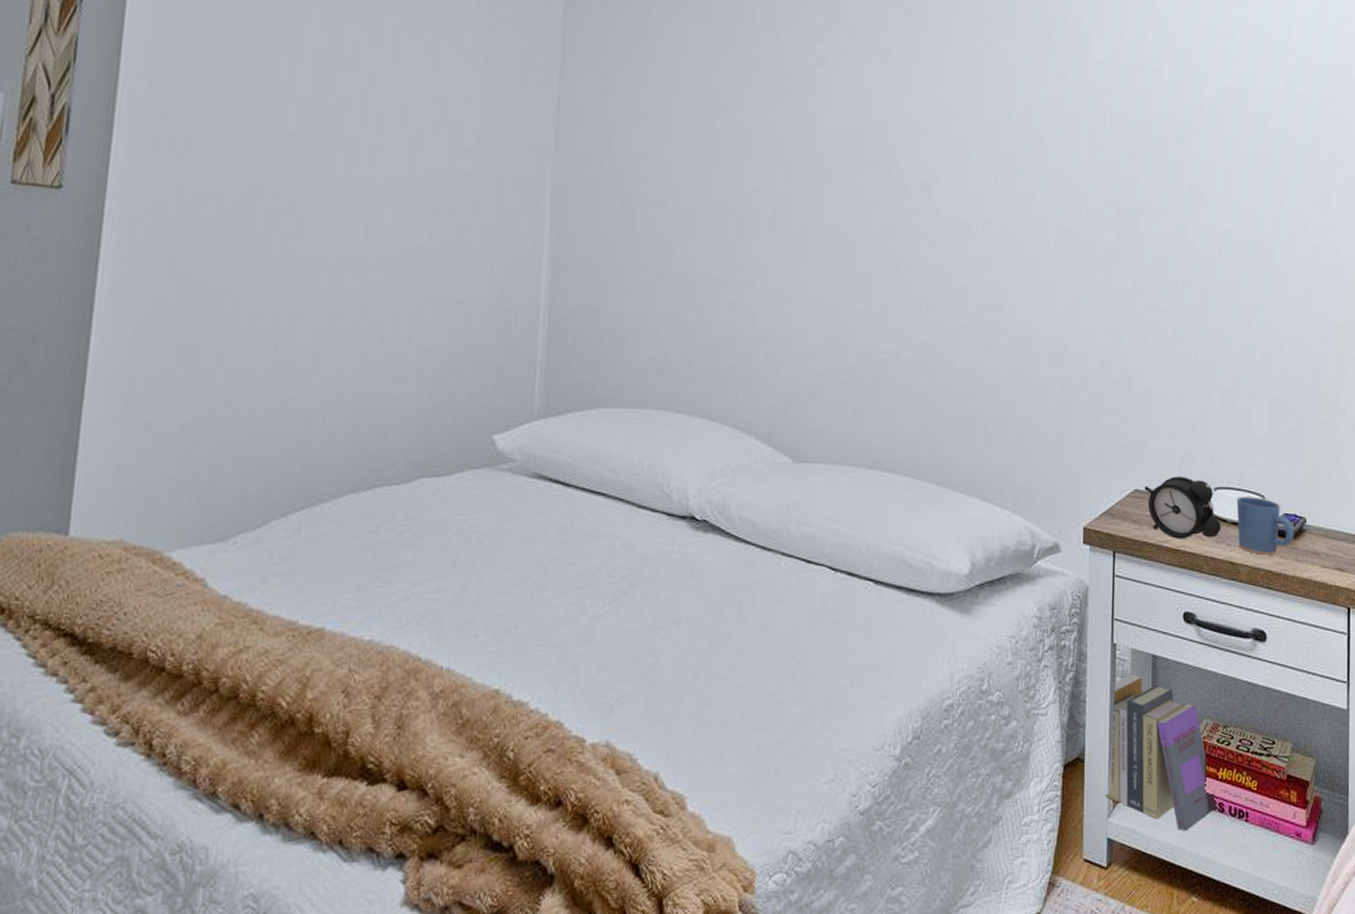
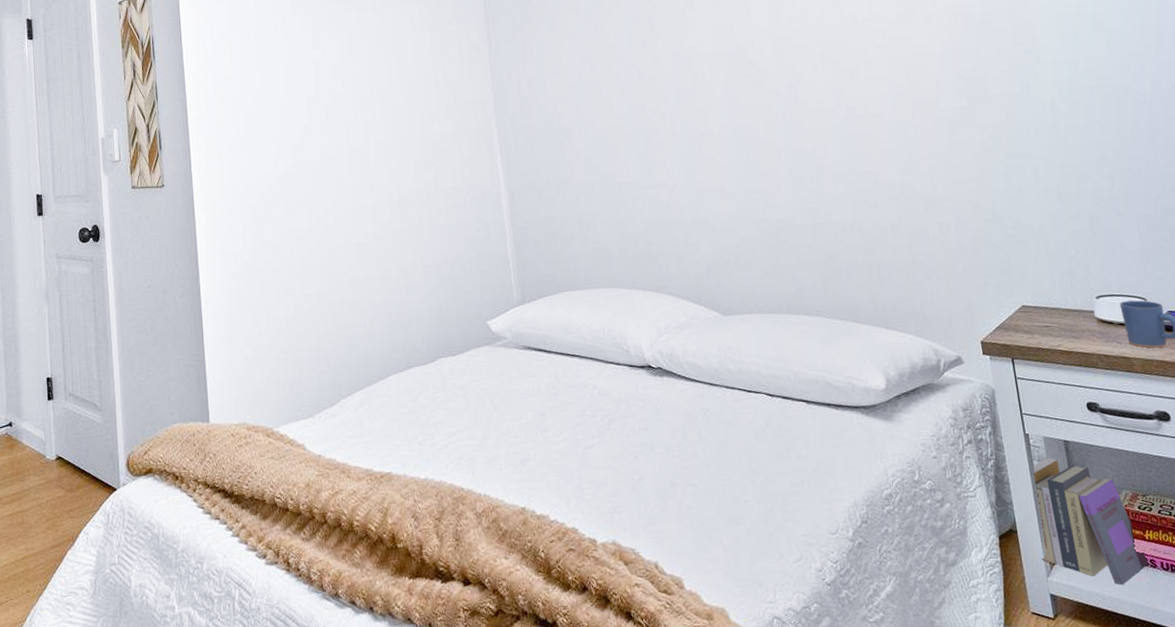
alarm clock: present [1144,476,1222,539] -> none [1030,290,1111,343]

